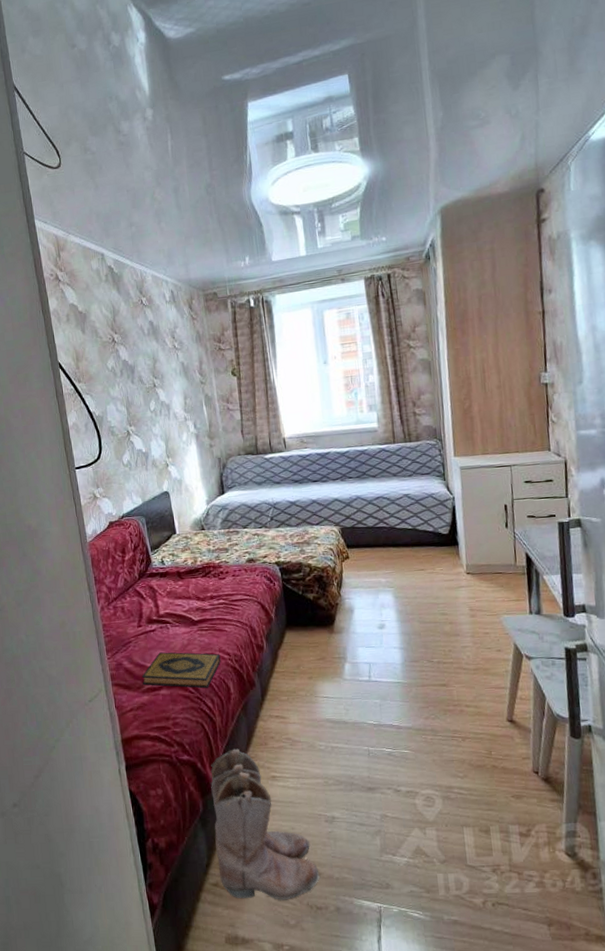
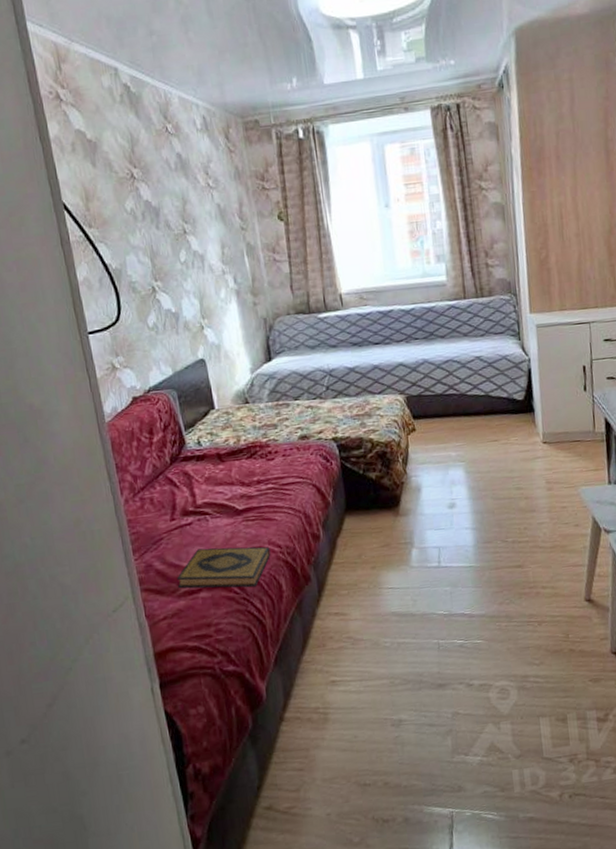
boots: present [210,748,320,900] -> none [260,653,387,820]

